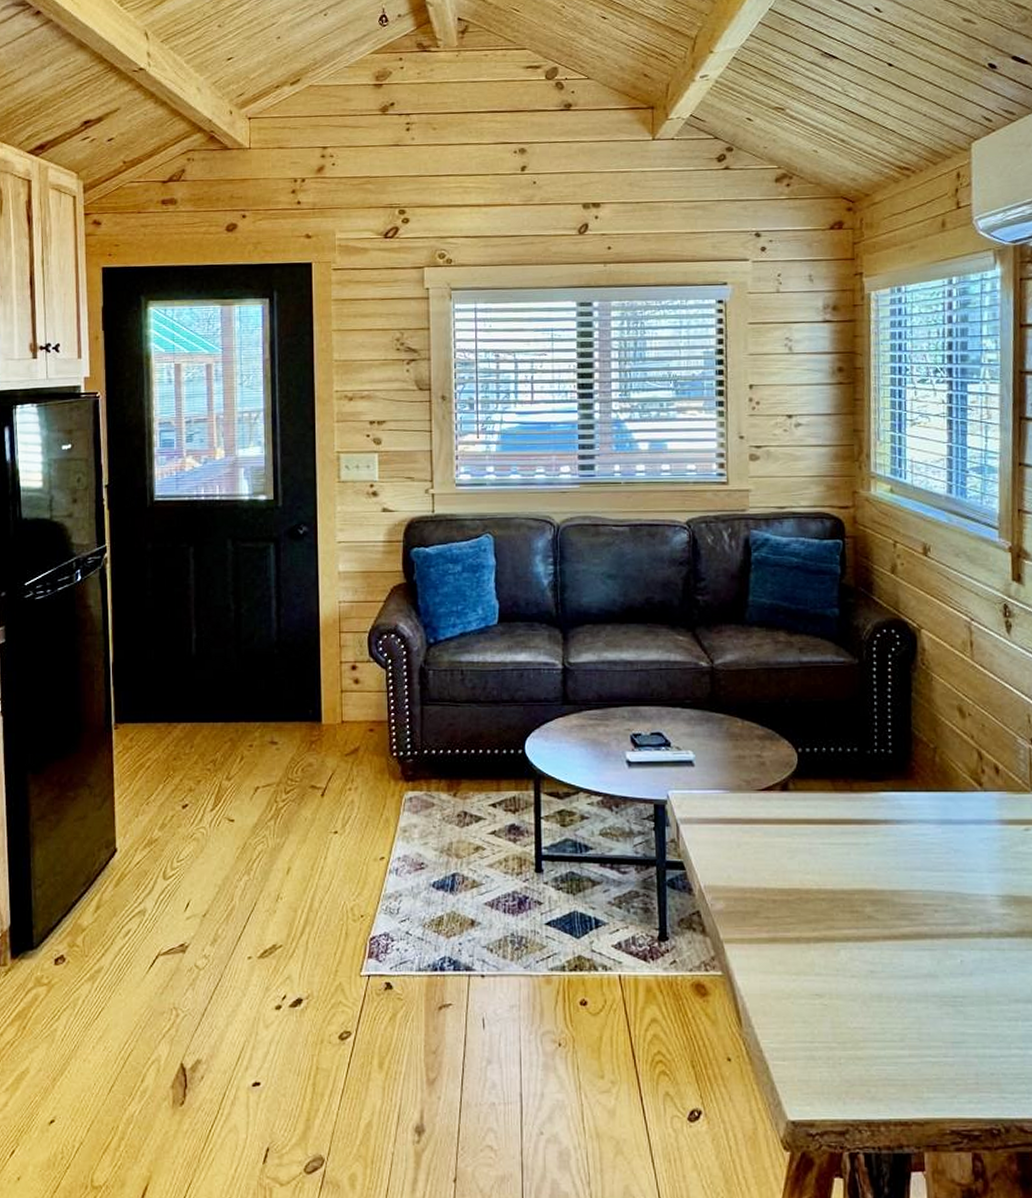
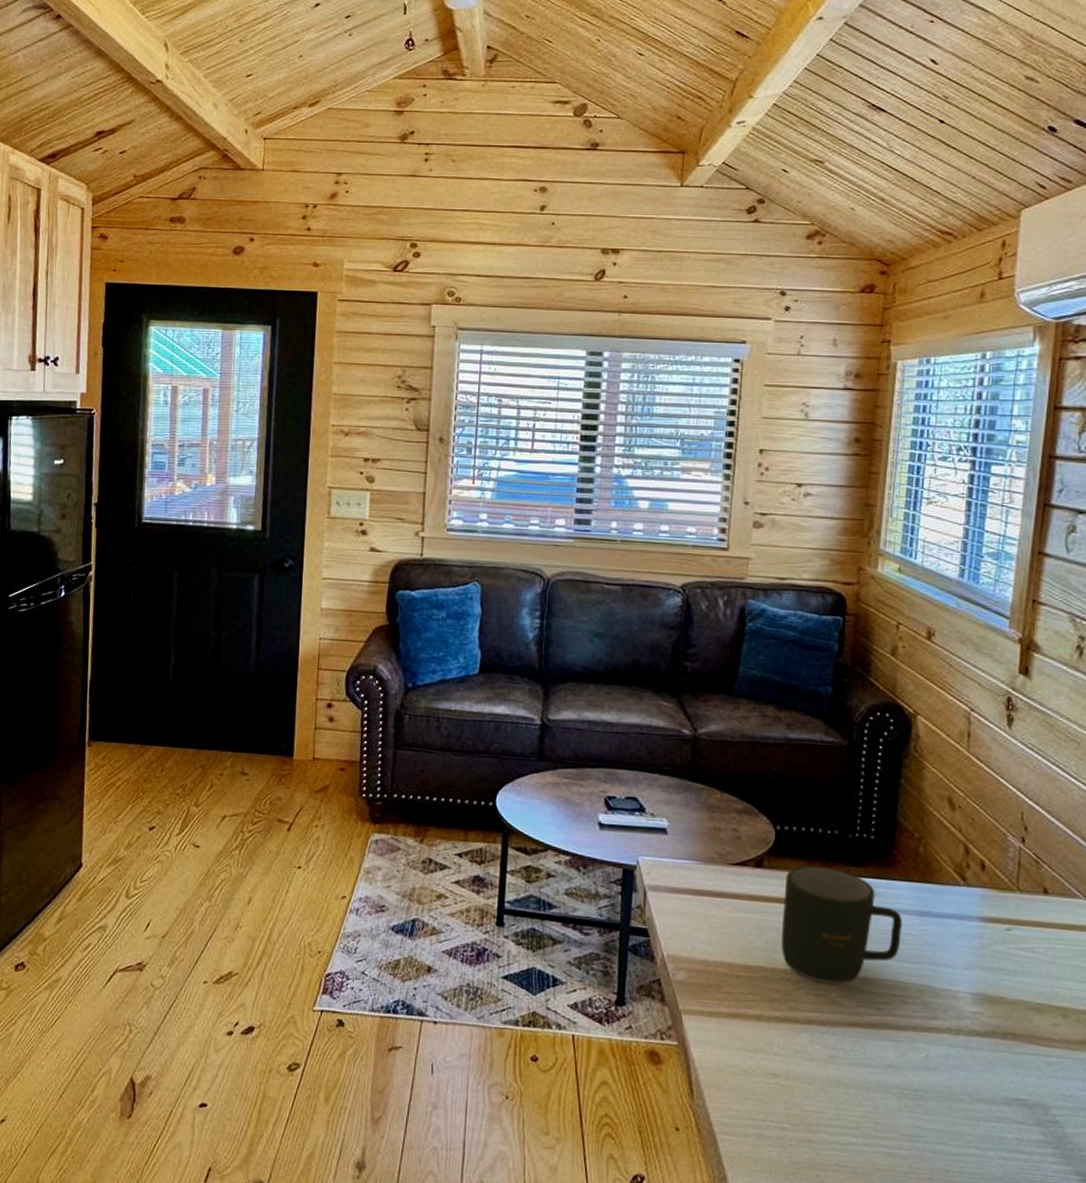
mug: none [811,784,927,899] -> present [781,865,902,984]

